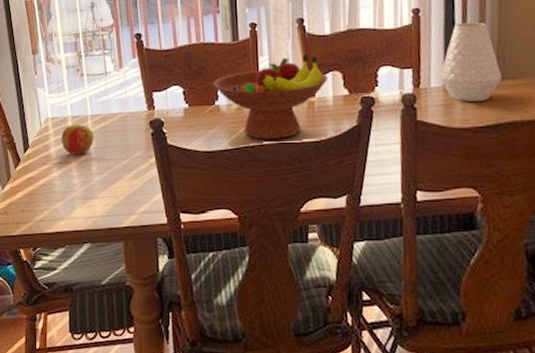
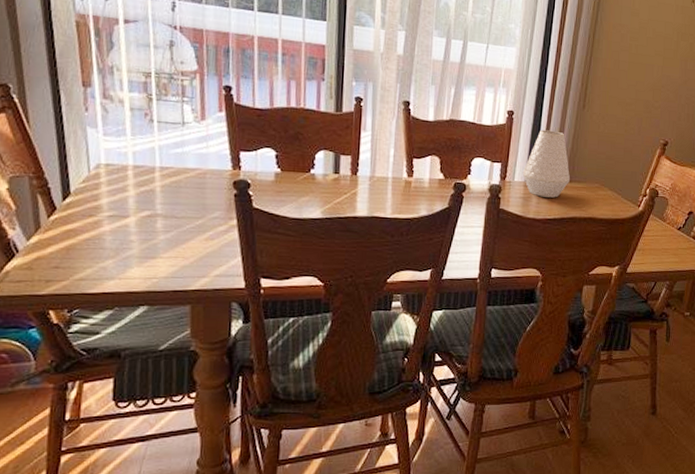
apple: present [60,125,94,155] -> none [116,175,162,209]
fruit bowl: present [213,53,328,139] -> none [310,135,427,213]

